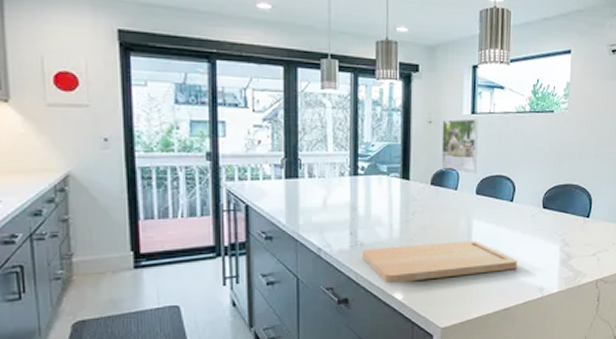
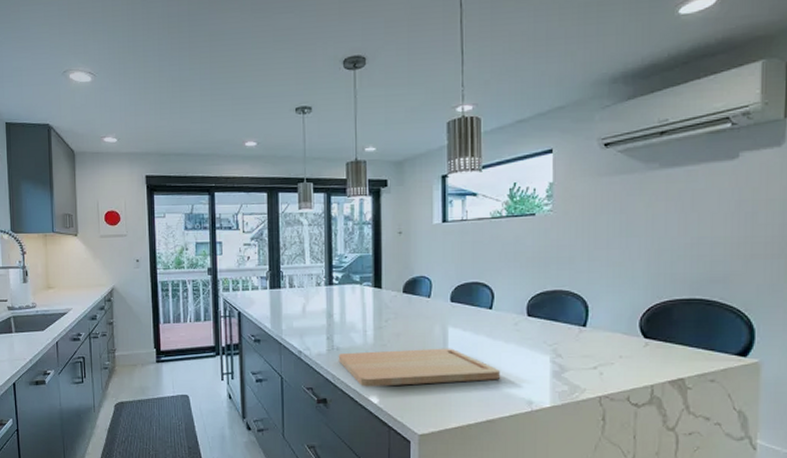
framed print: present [441,118,478,174] -> none [412,227,450,282]

